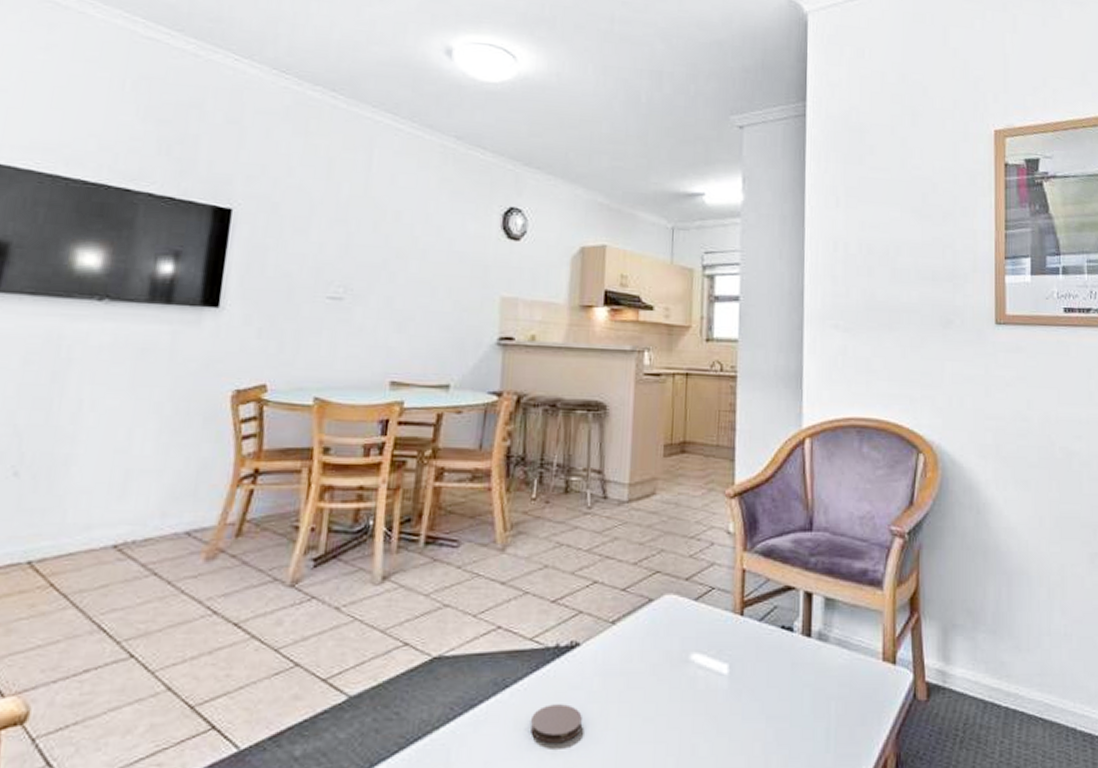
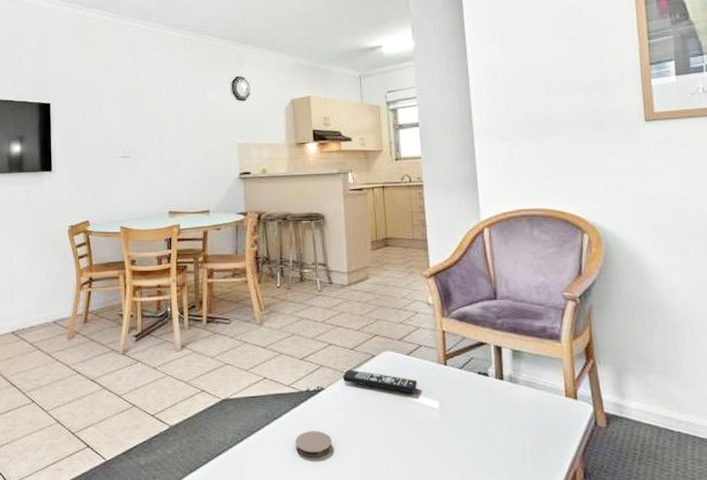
remote control: none [606,618,705,653] -> present [342,370,418,393]

